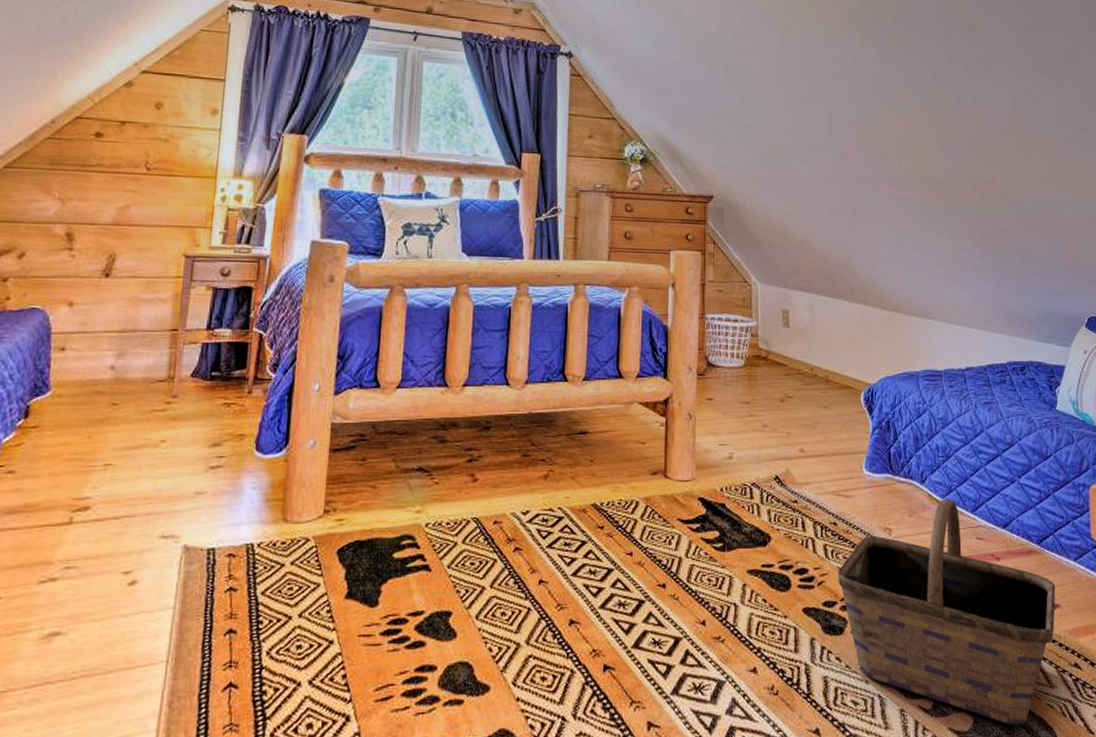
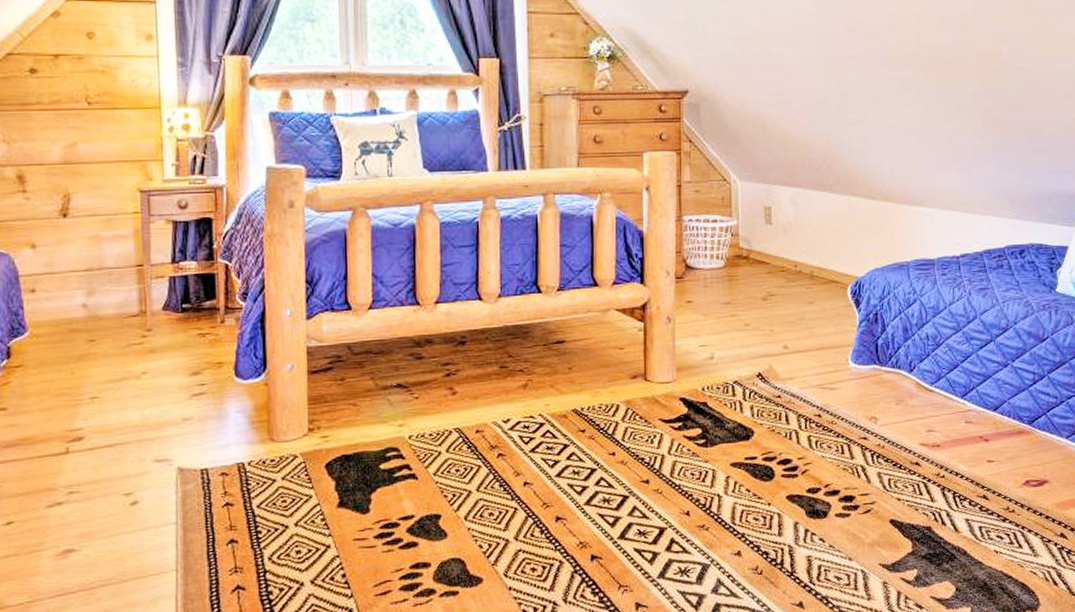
basket: present [837,499,1056,725] -> none [821,386,1045,591]

